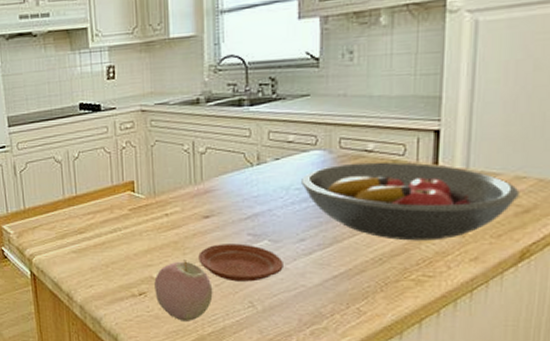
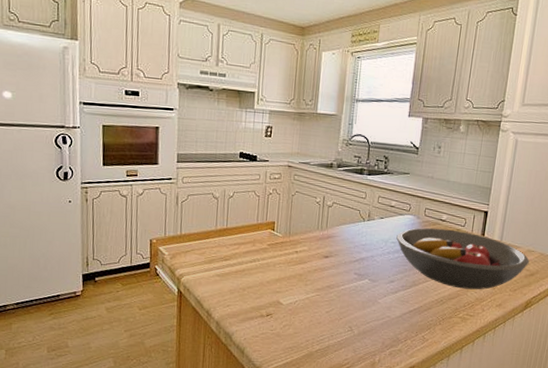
apple: present [154,260,213,321] -> none [279,289,324,340]
plate: present [198,243,283,282] -> none [316,279,377,311]

